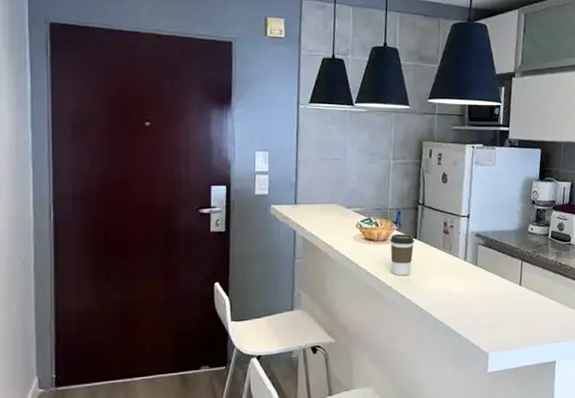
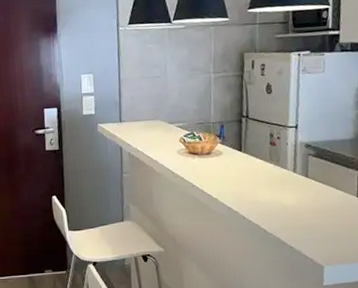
coffee cup: present [390,233,414,276] -> none [214,146,239,189]

